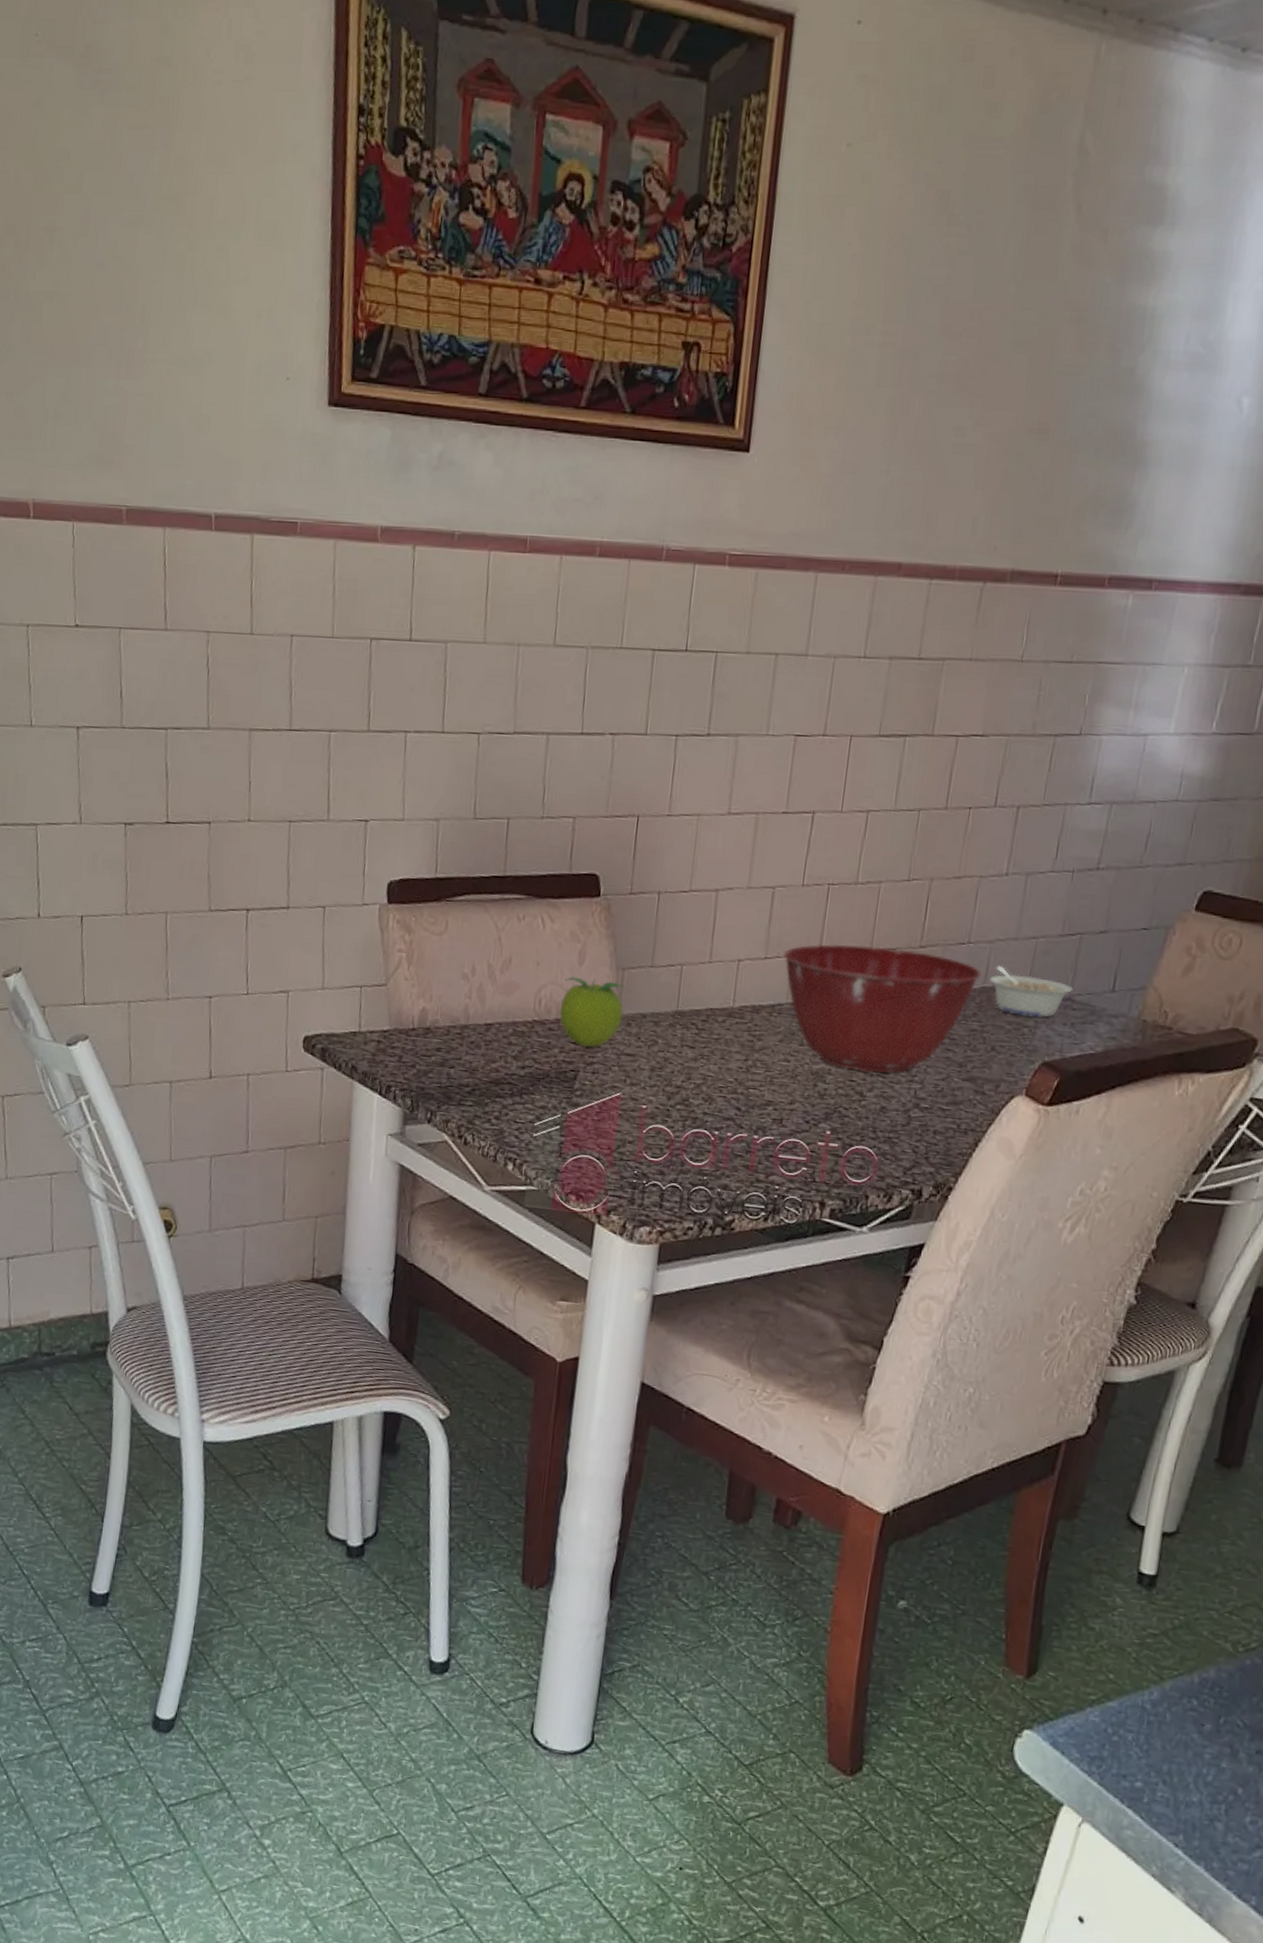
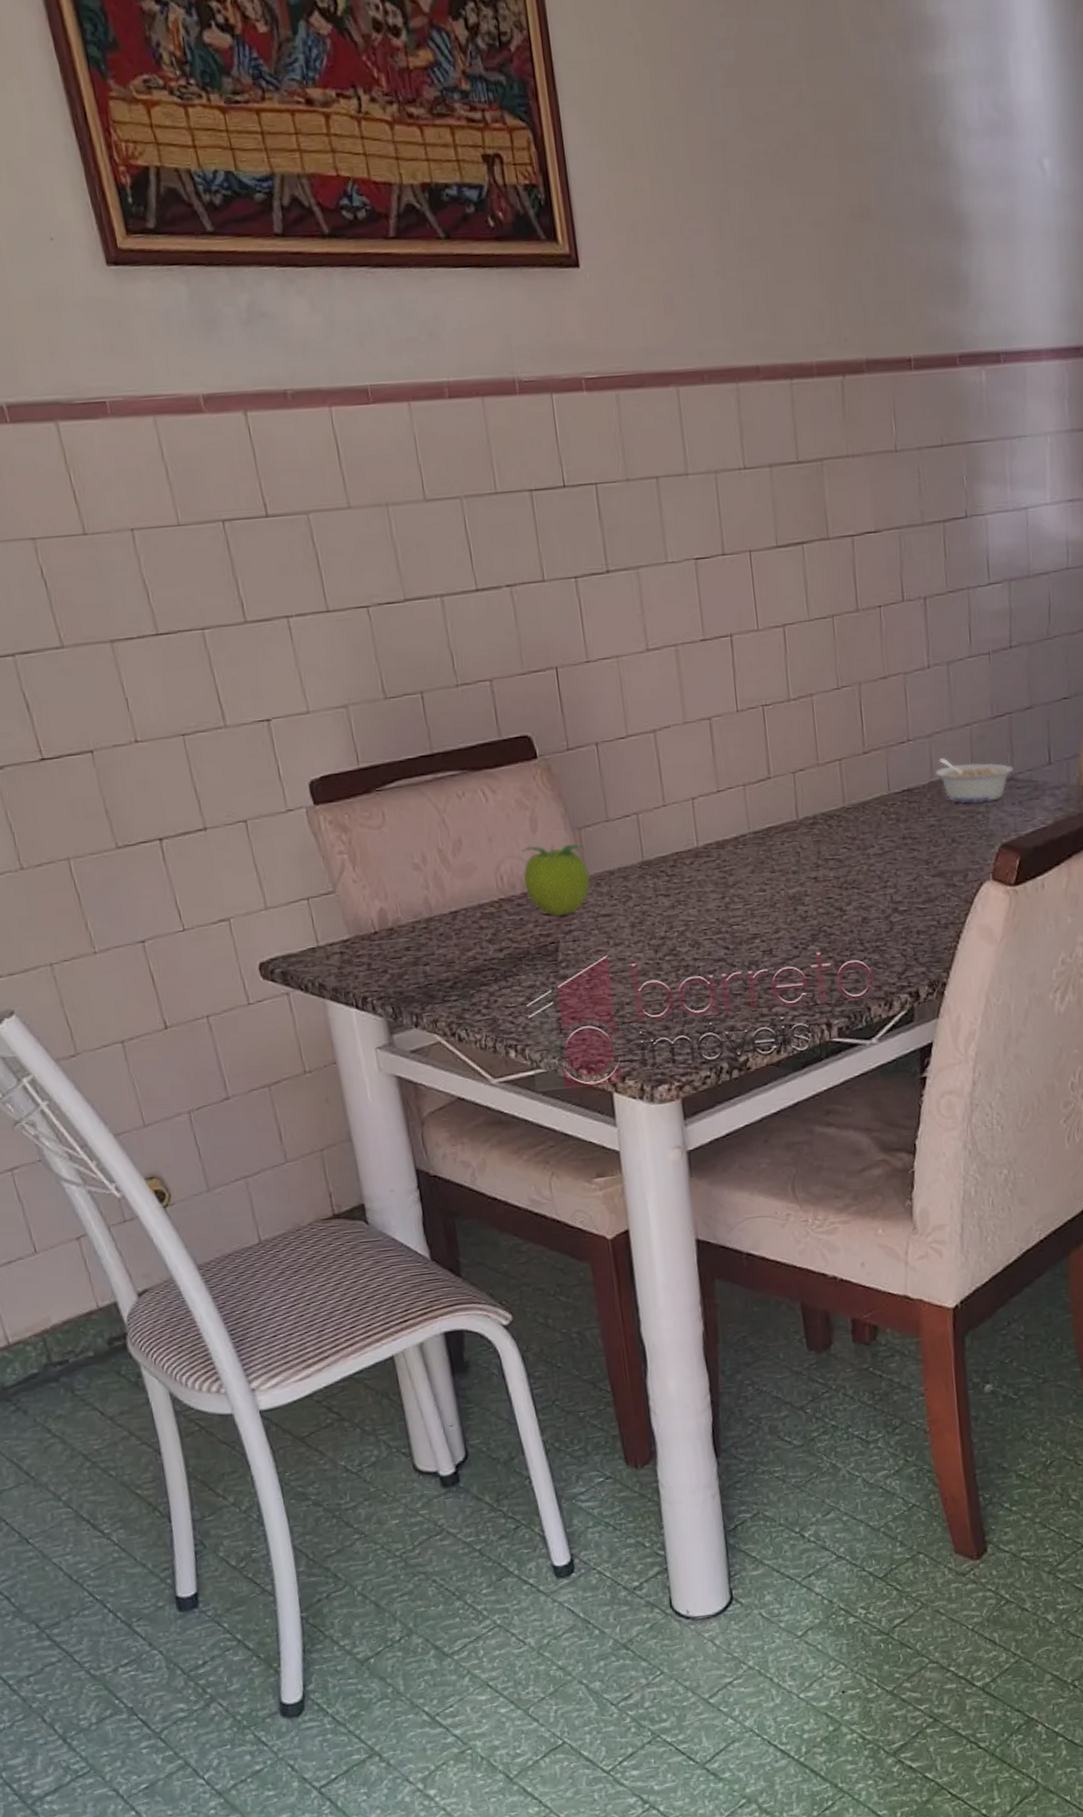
mixing bowl: present [784,944,982,1074] -> none [735,757,927,888]

